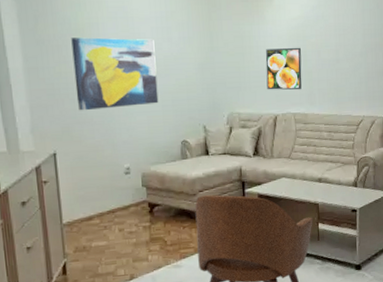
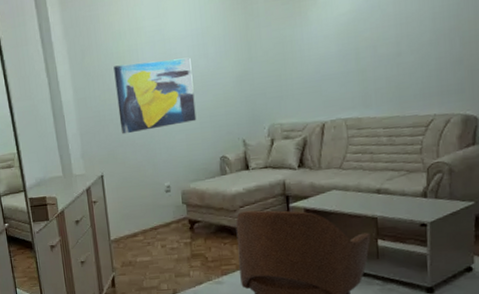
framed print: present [265,47,302,90] -> none [310,44,354,96]

